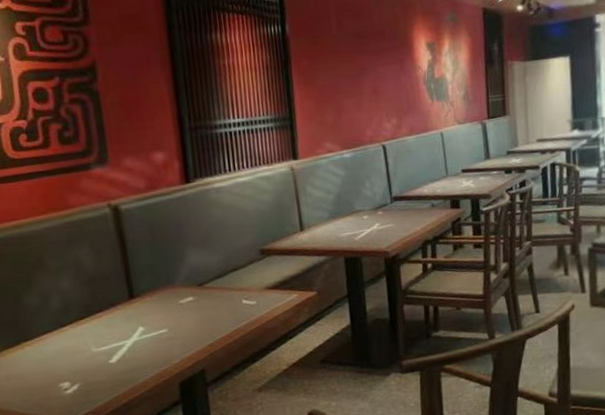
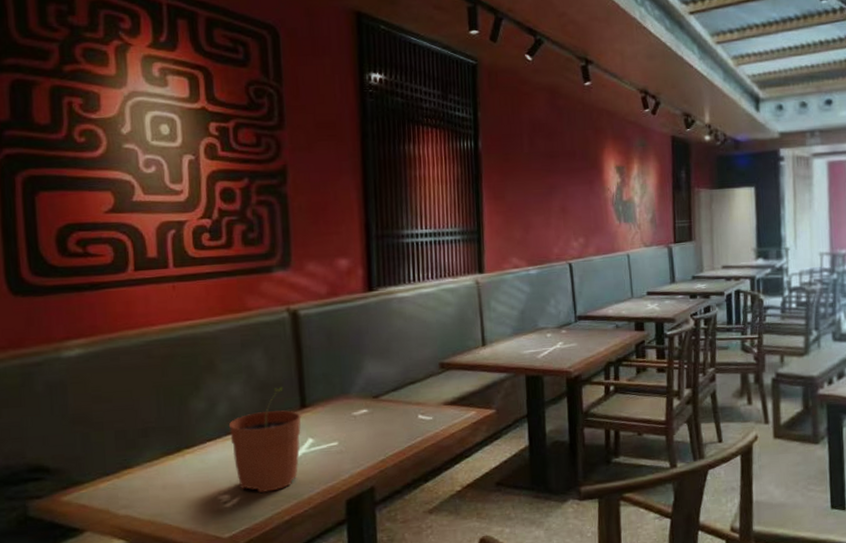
plant pot: none [62,279,133,380] -> present [228,386,301,494]

